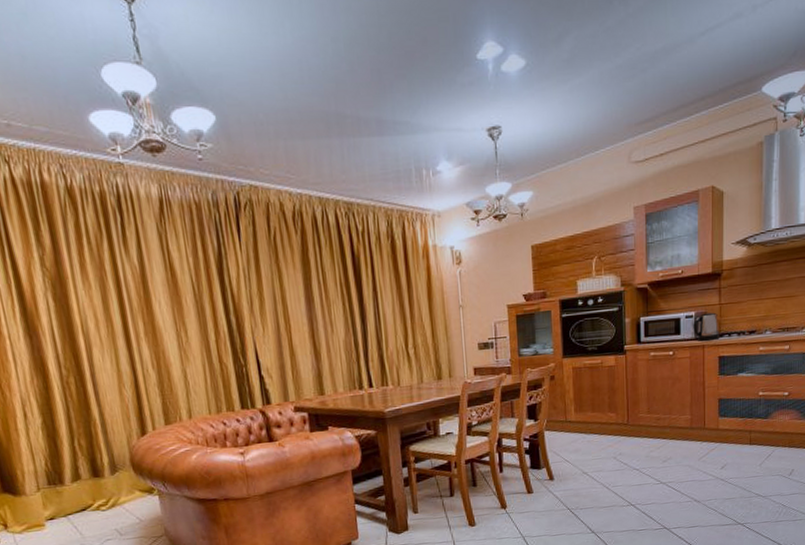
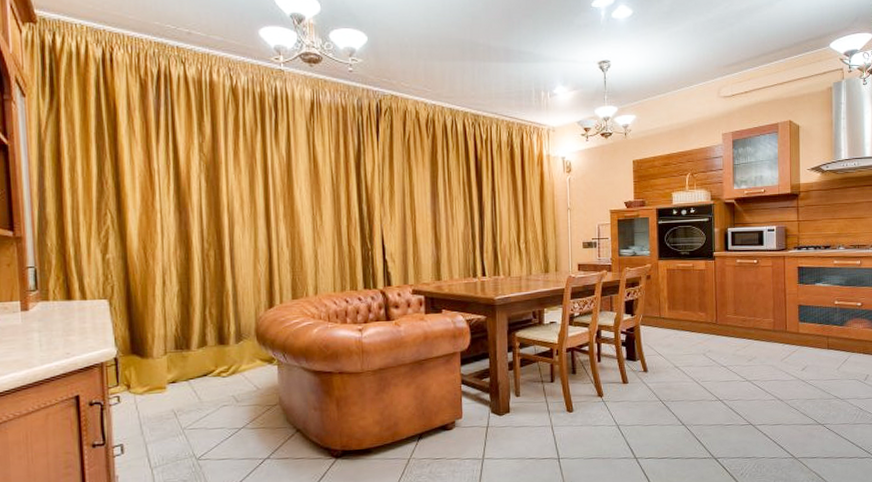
kettle: present [693,312,720,342] -> none [775,227,799,253]

